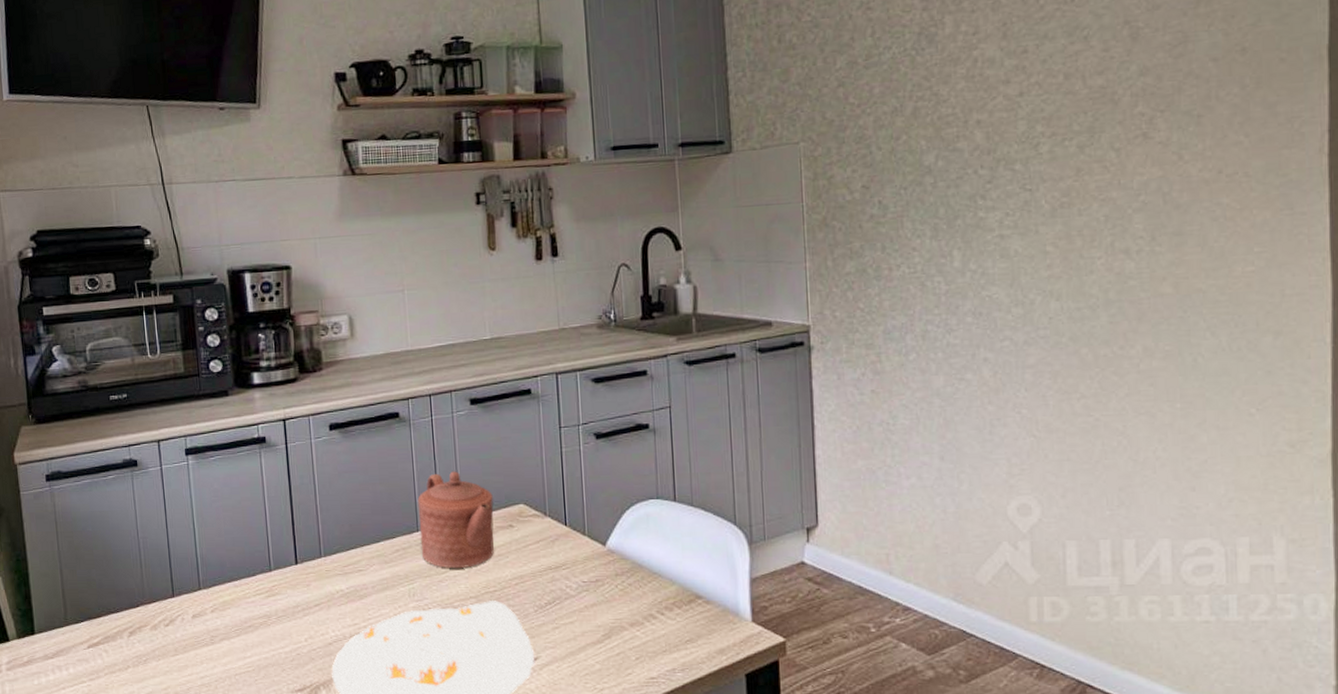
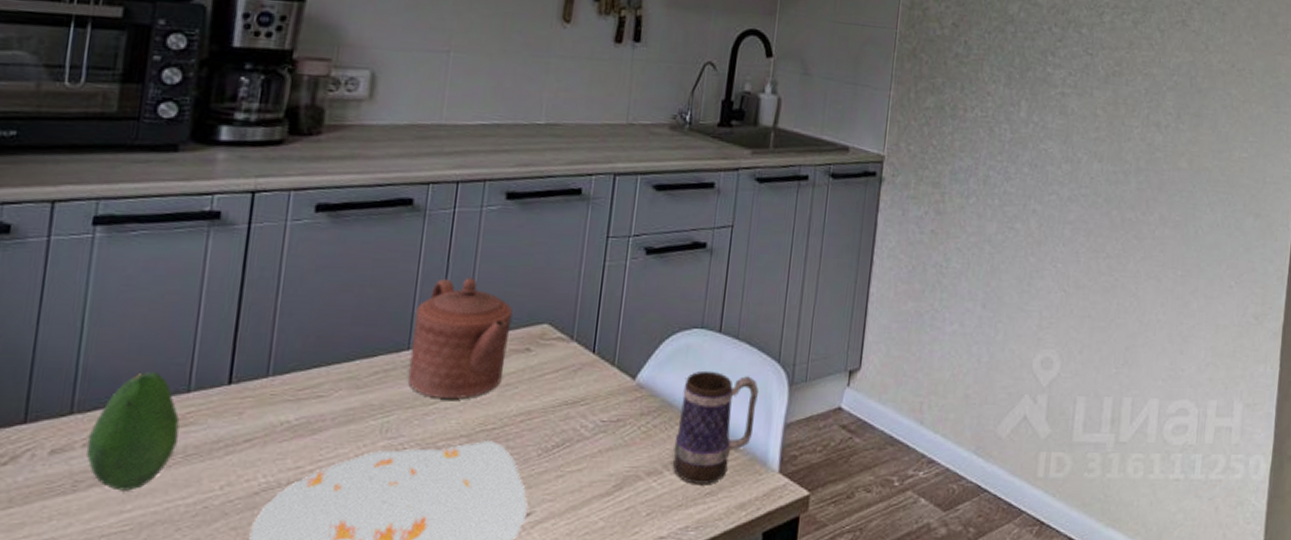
fruit: none [213,558,270,643] -> present [85,372,180,491]
mug: none [650,535,721,633] -> present [673,370,758,484]

